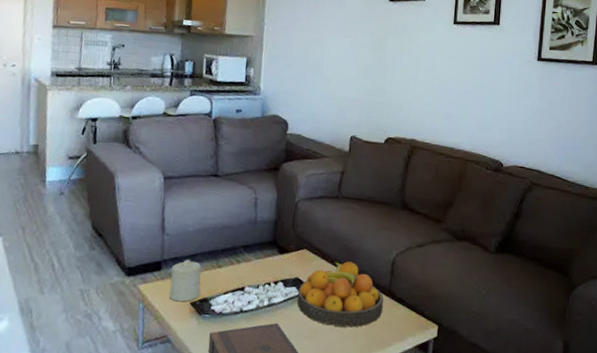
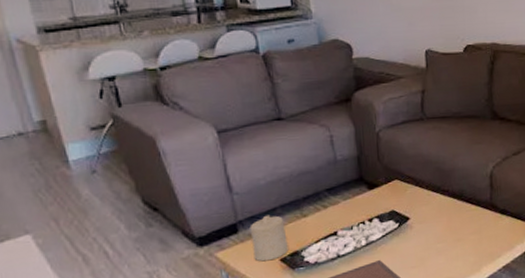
fruit bowl: present [297,261,384,328] -> none [396,183,488,251]

